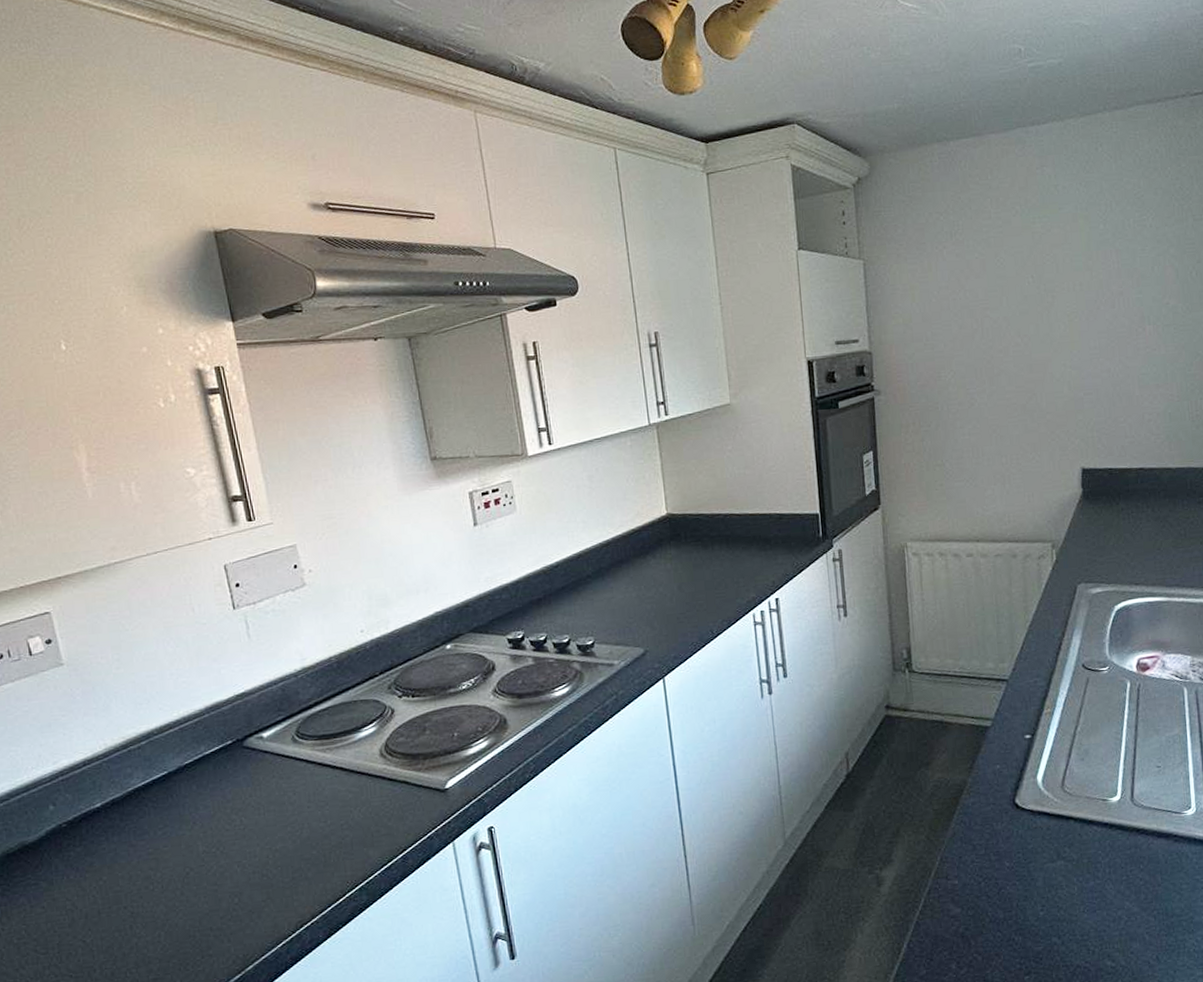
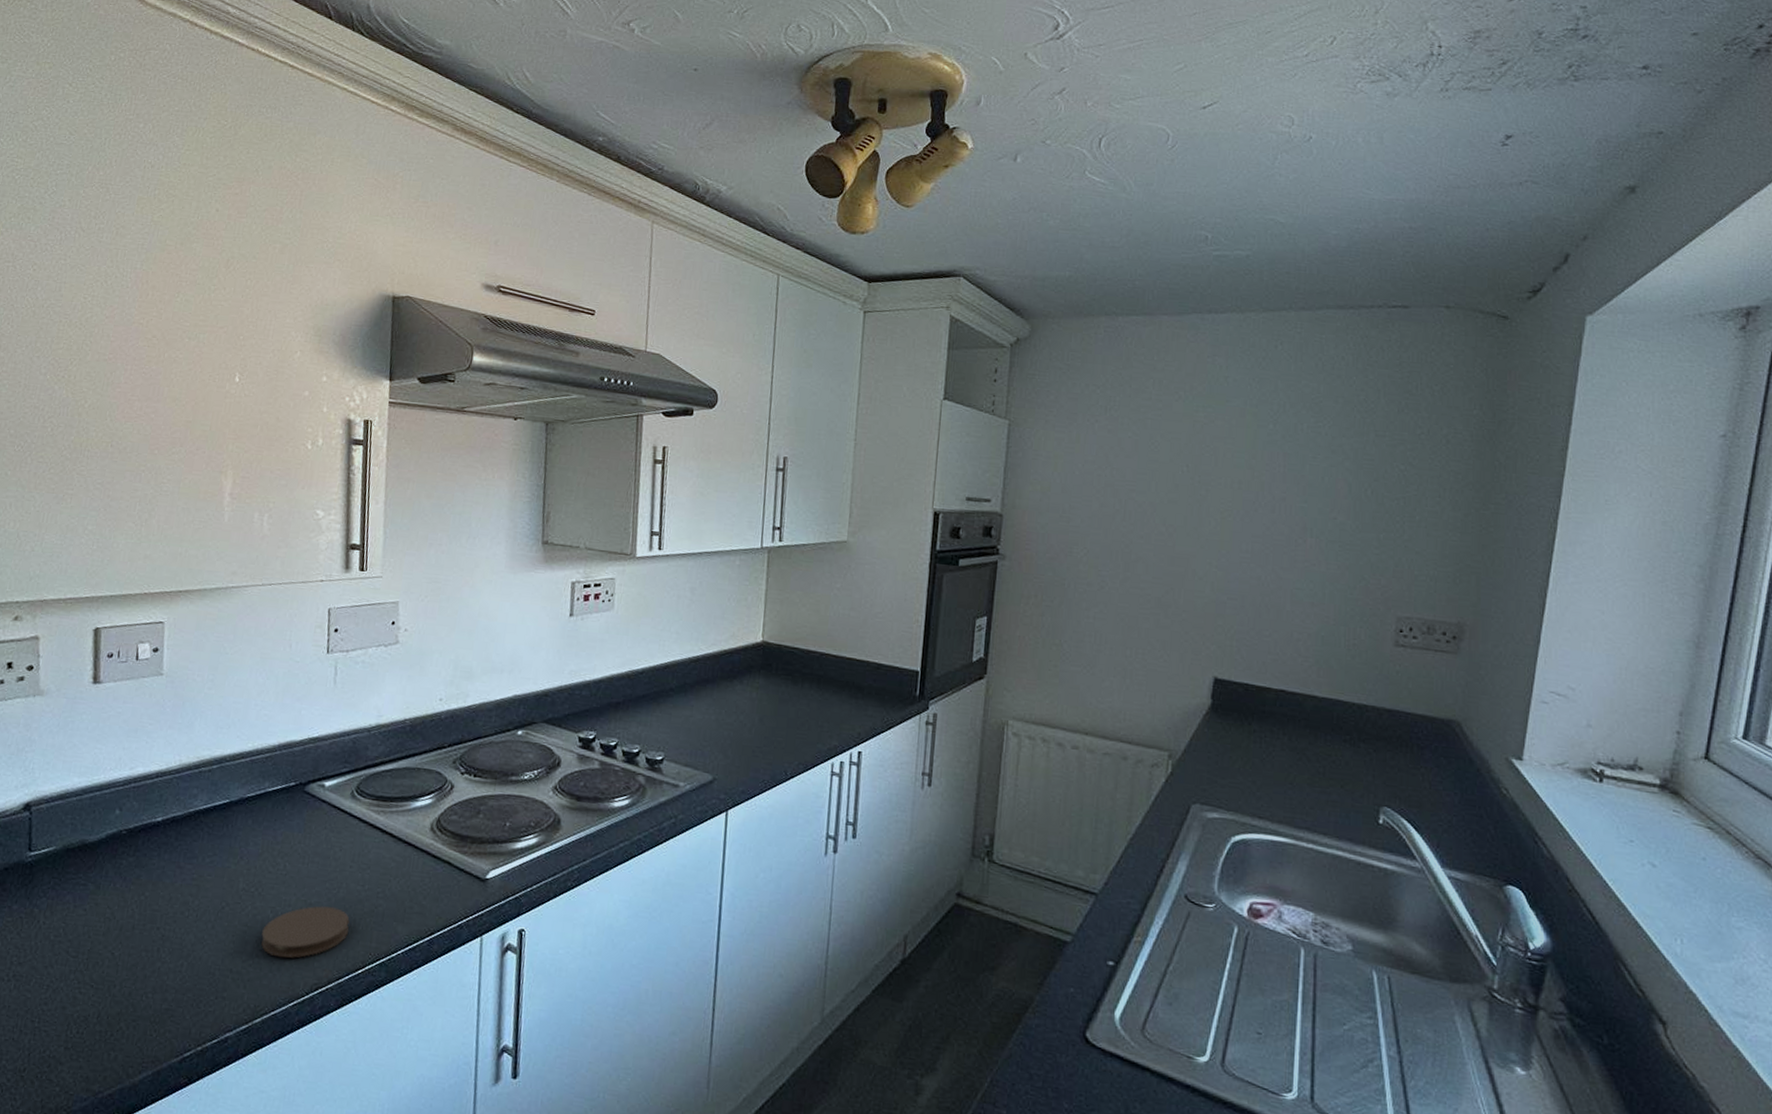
coaster: none [233,847,322,906] -> present [261,906,350,958]

